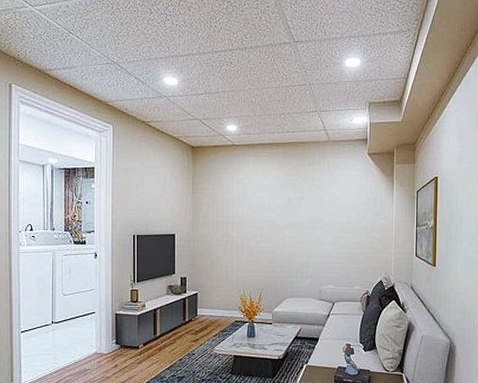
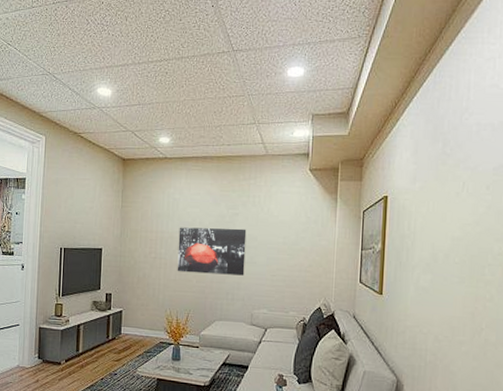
wall art: none [248,210,313,255] -> present [177,227,247,276]

